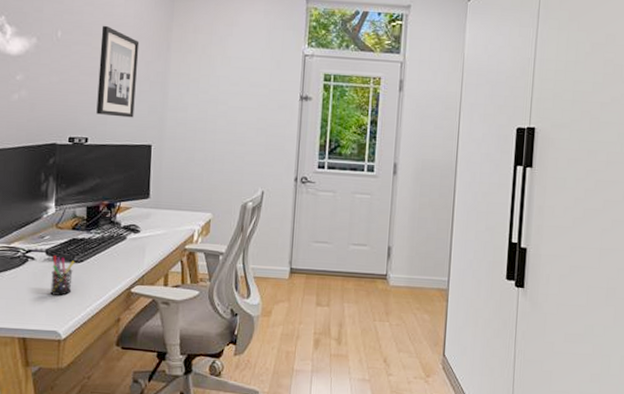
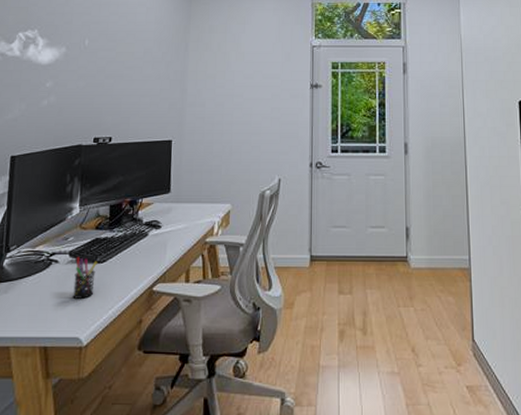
wall art: present [96,25,140,118] -> none [120,31,160,115]

